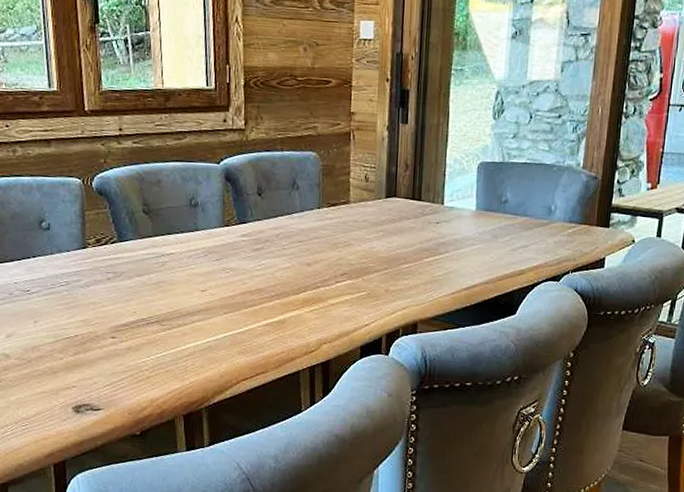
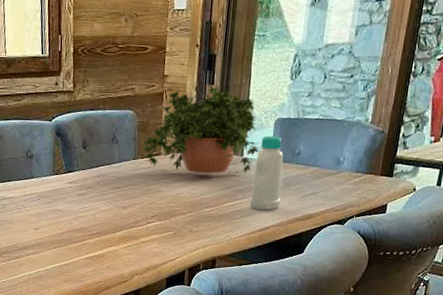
potted plant: none [326,124,463,225] -> present [141,85,261,174]
bottle: none [454,181,490,267] -> present [250,135,284,211]

